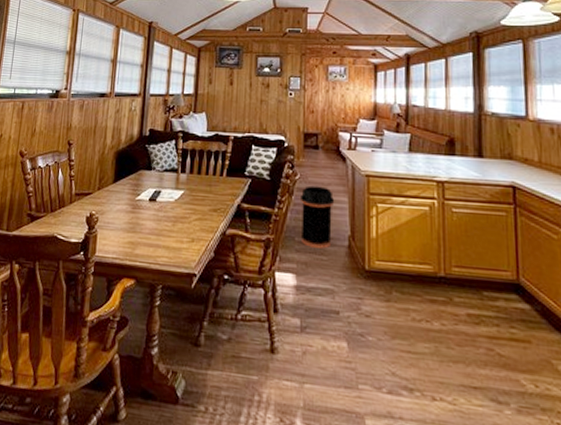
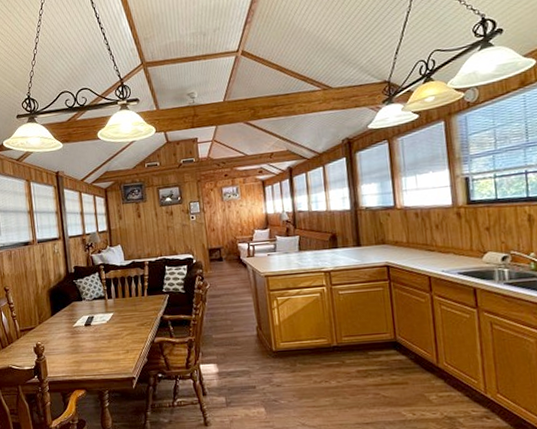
trash can: present [299,185,335,249] -> none [212,291,243,341]

